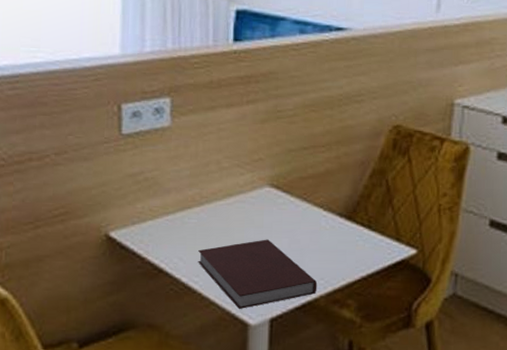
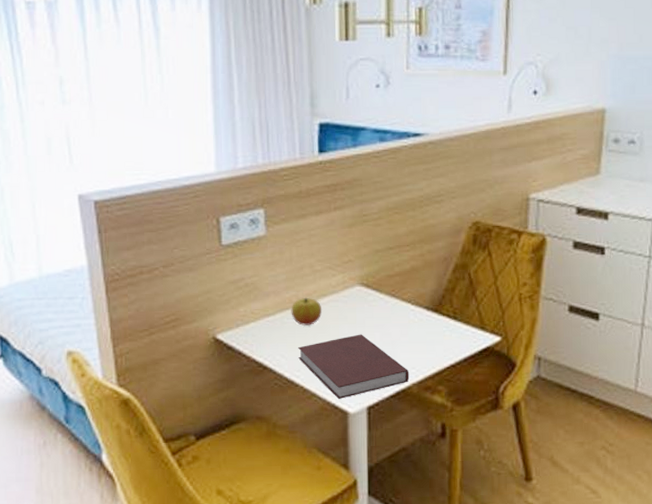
apple: none [193,196,227,228] -> present [291,297,322,327]

